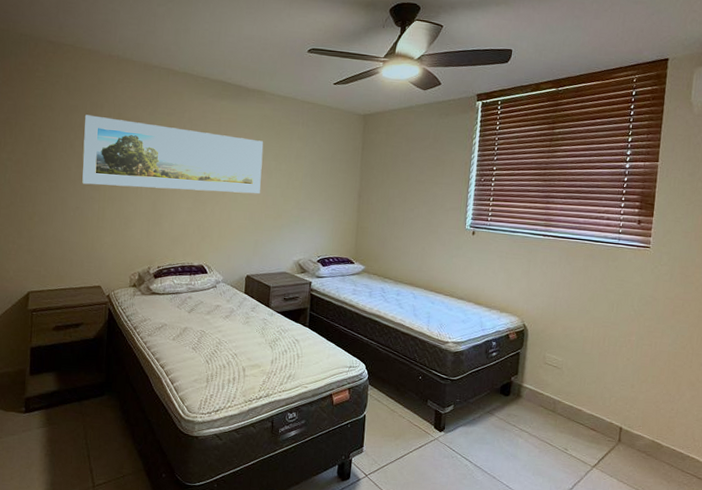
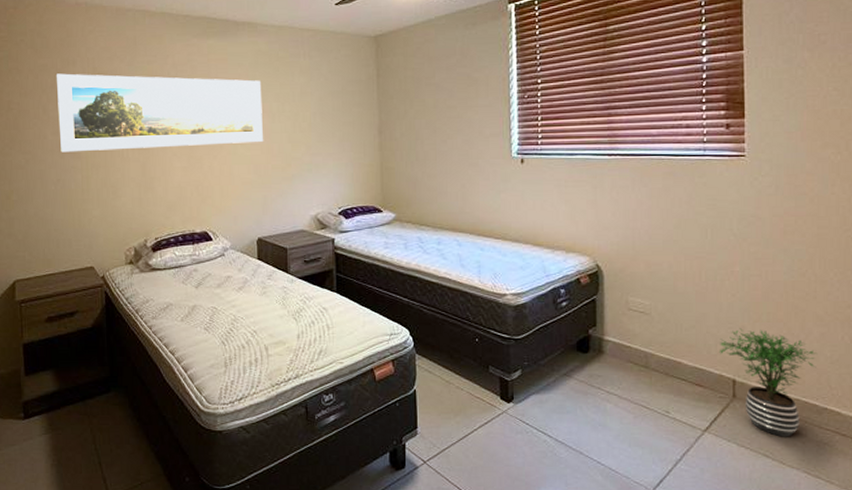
potted plant: none [611,386,688,477] -> present [719,328,818,437]

